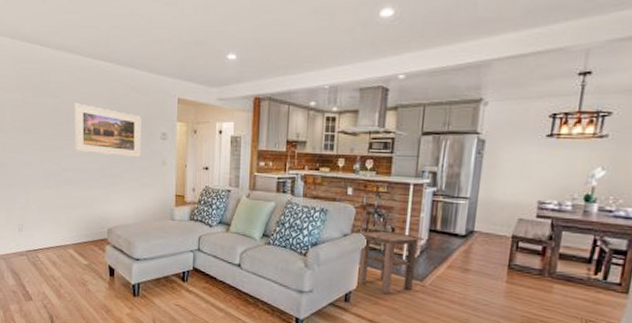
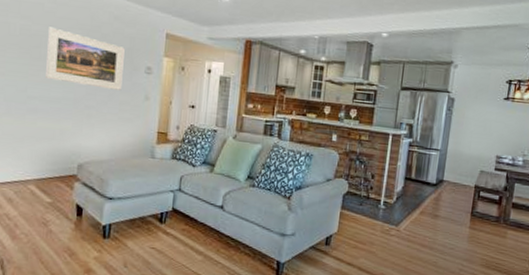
side table: present [356,230,424,294] -> none [338,176,400,237]

